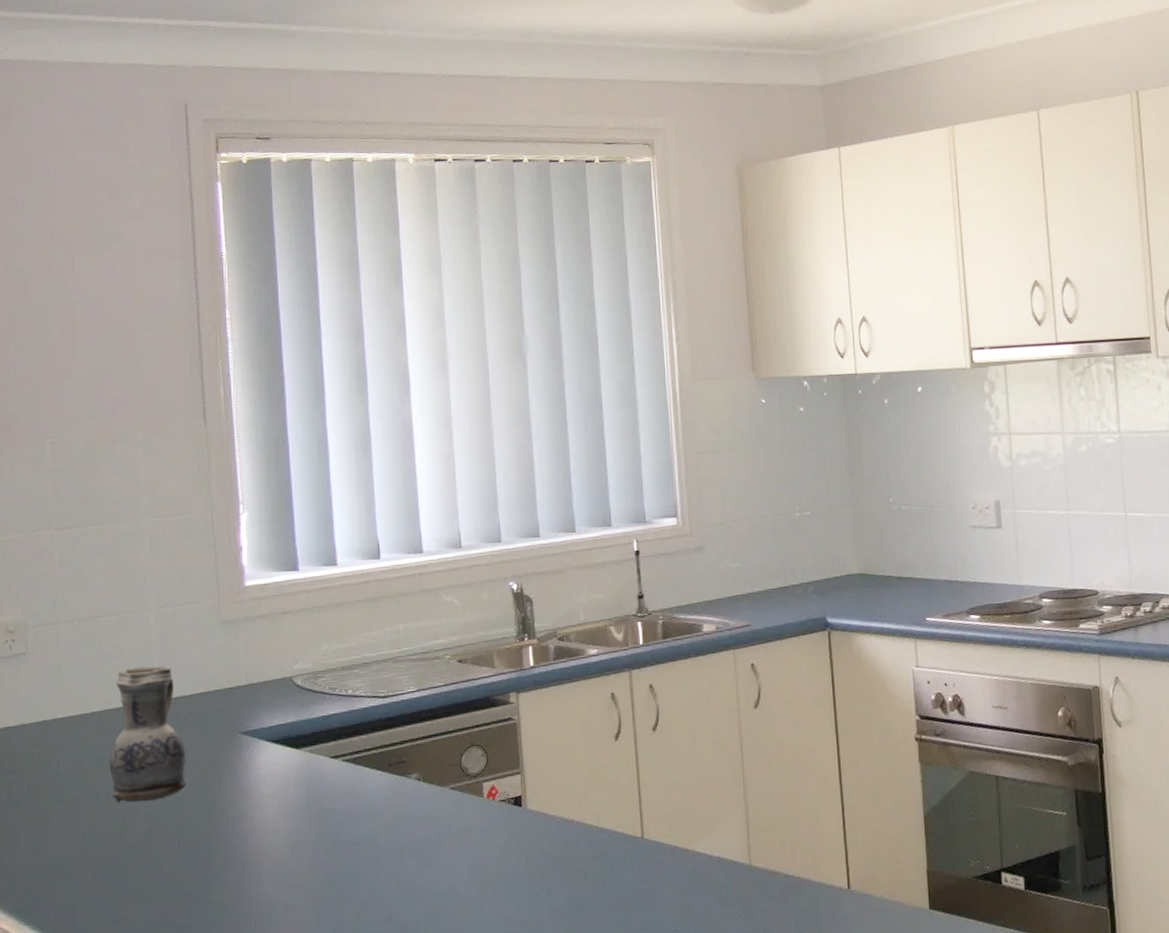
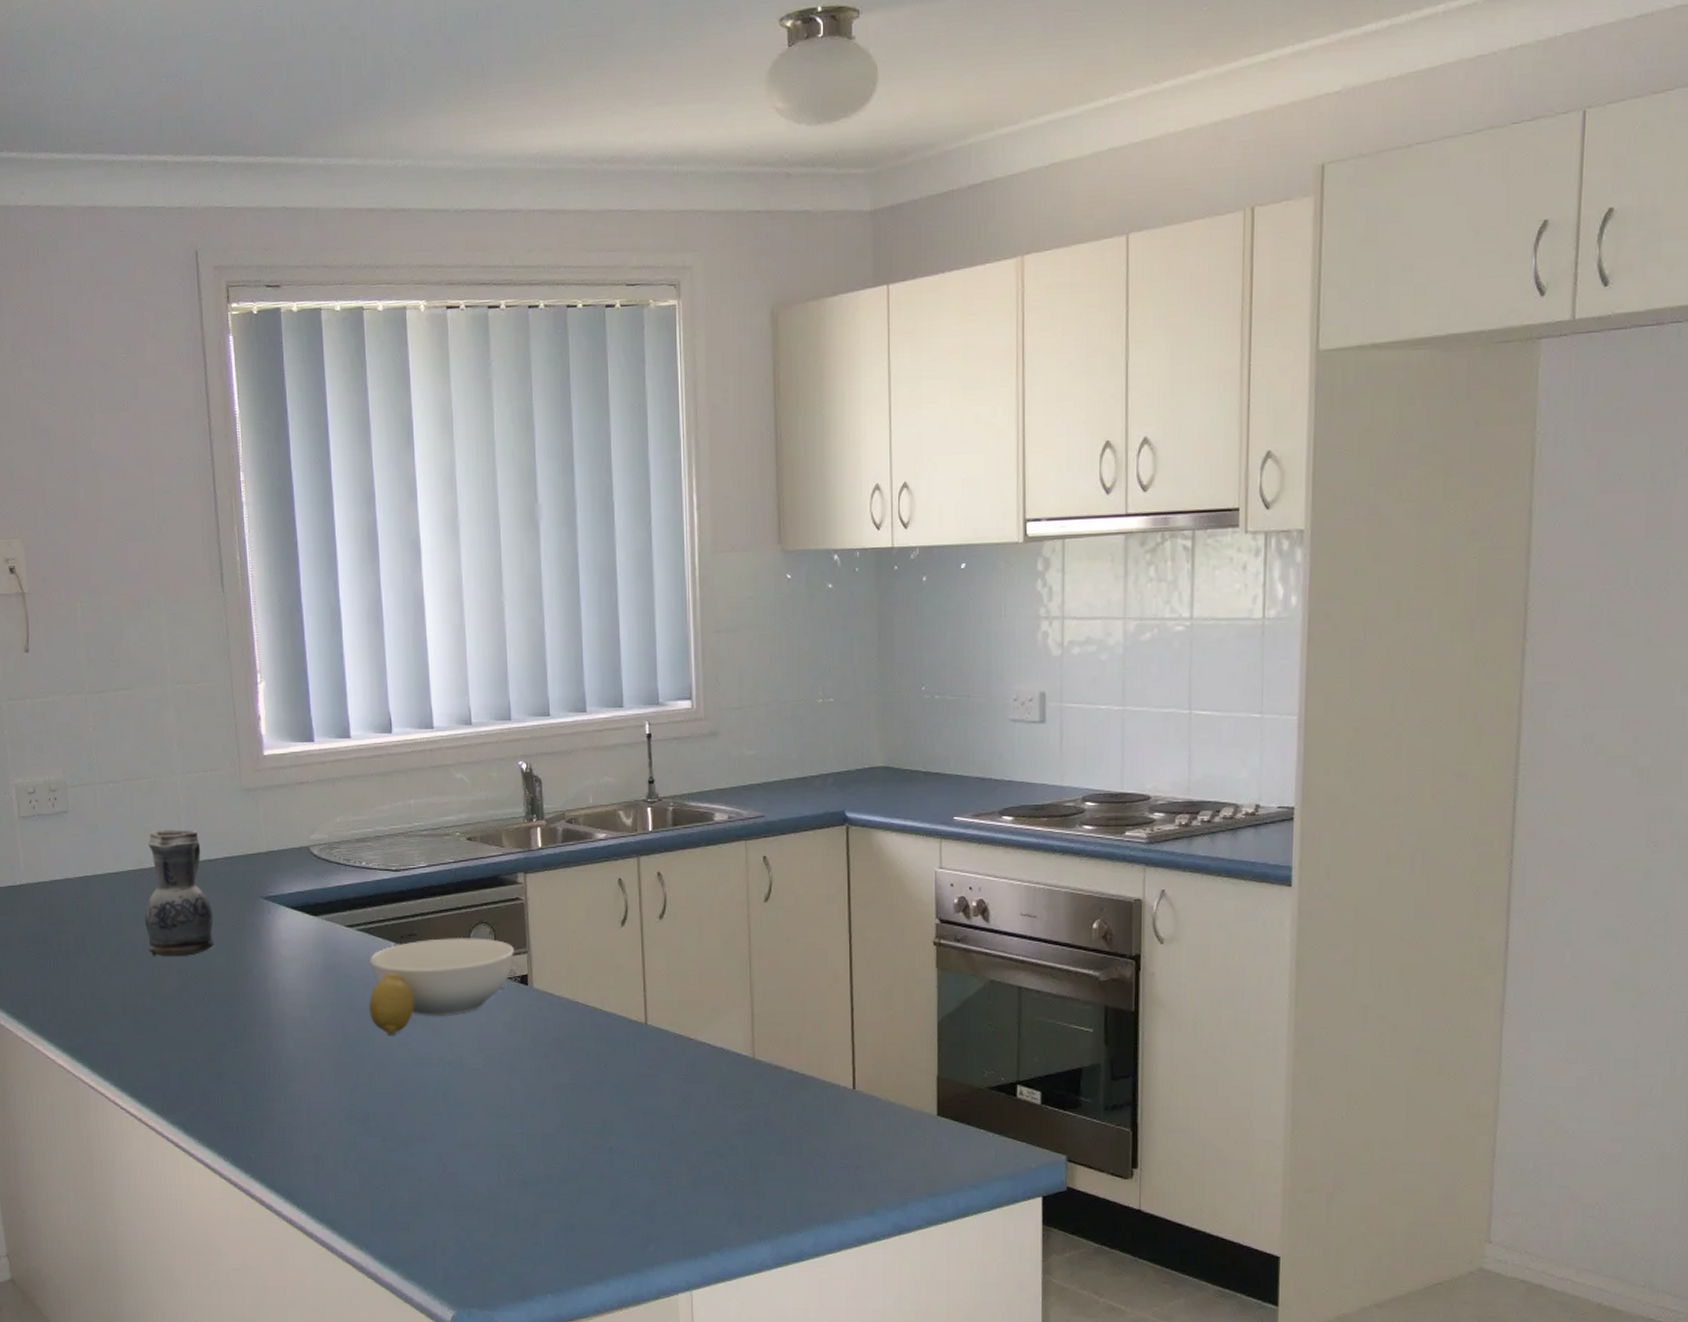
bowl: none [354,761,507,846] -> present [369,937,514,1016]
fruit: none [354,802,403,869] -> present [368,972,414,1035]

